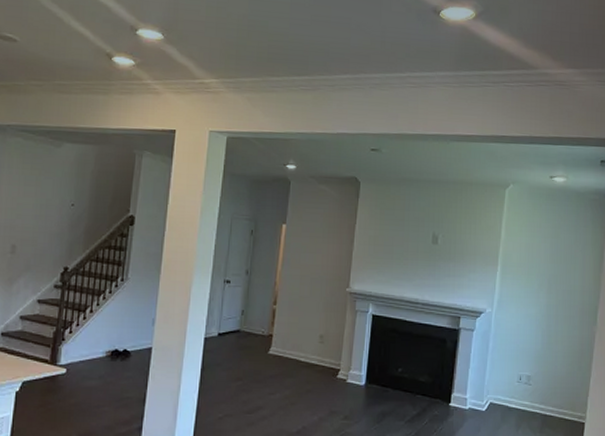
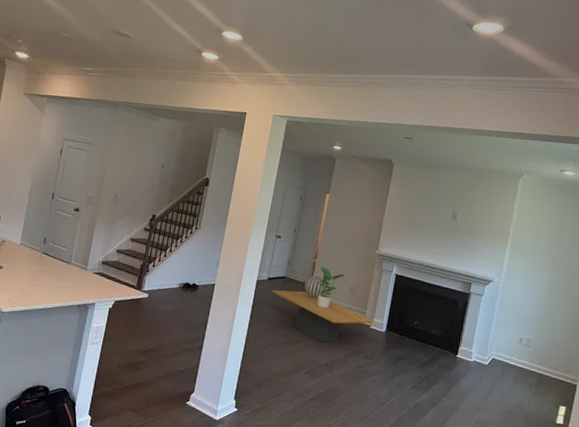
coffee table: none [225,345,351,407] -> present [272,289,374,343]
decorative sphere: none [264,324,291,353] -> present [304,275,326,298]
potted plant: none [279,314,313,364] -> present [316,267,345,308]

